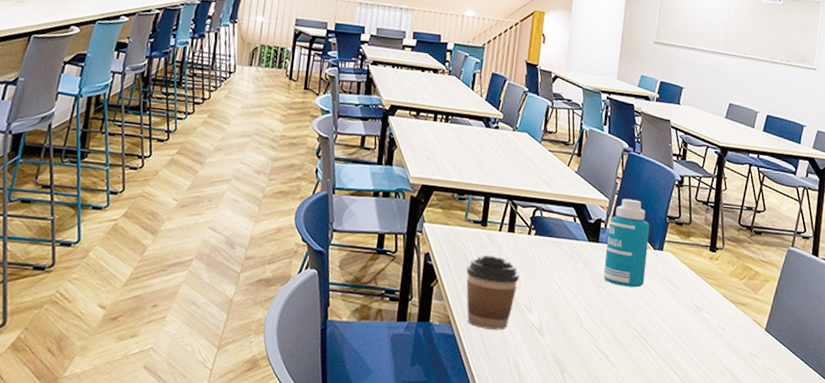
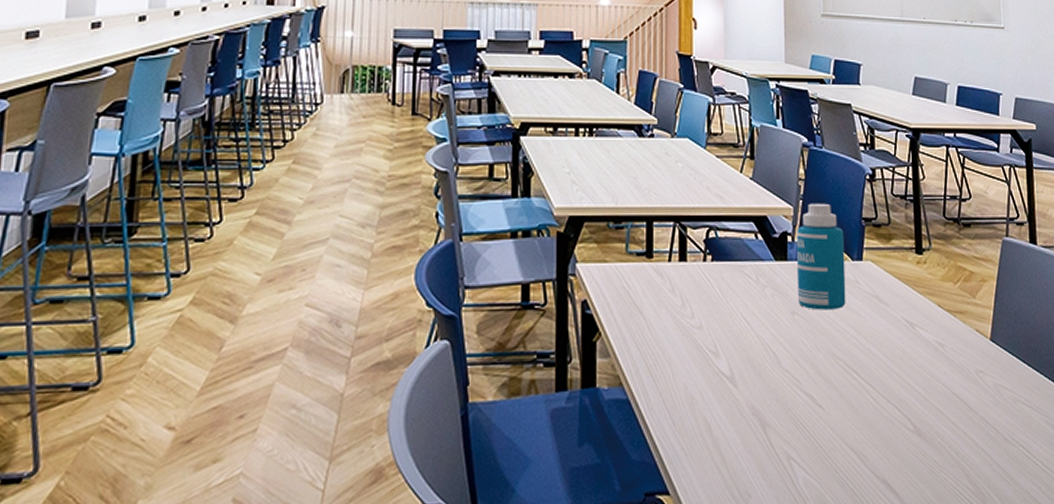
coffee cup: present [466,254,520,330] -> none [634,292,699,386]

